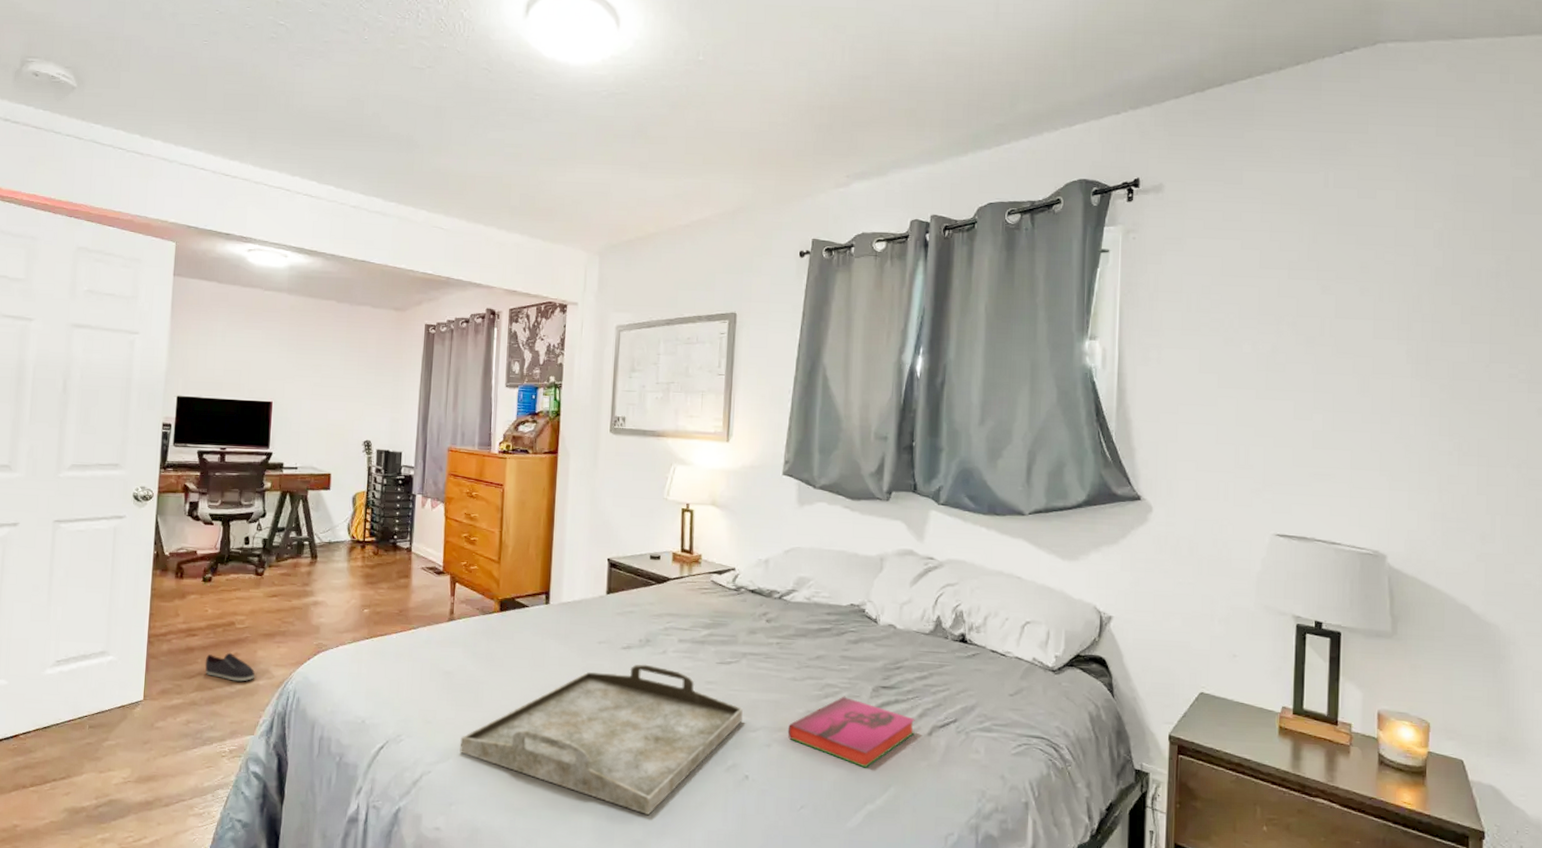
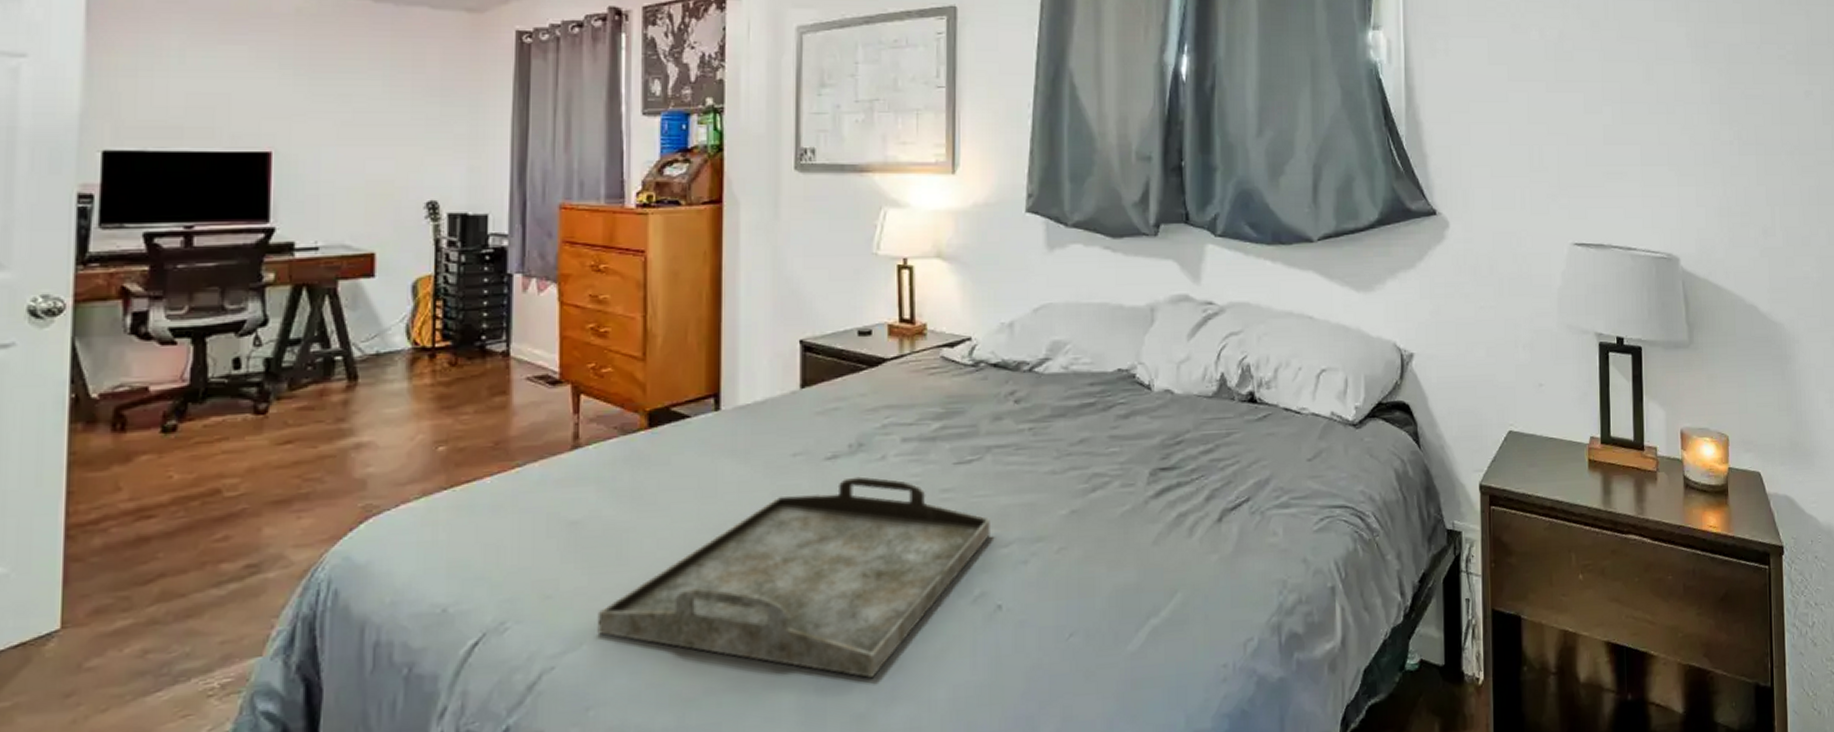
shoe: present [205,652,256,682] -> none [171,536,261,579]
hardback book: present [787,696,915,768] -> none [1048,486,1202,574]

